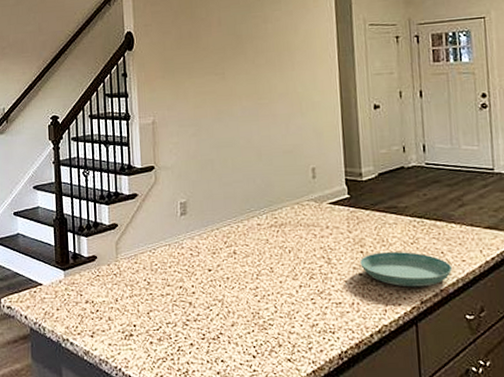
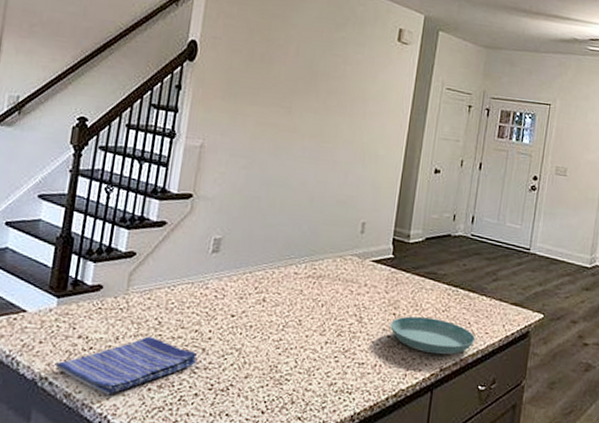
dish towel: none [73,296,187,351] -> present [56,336,197,396]

